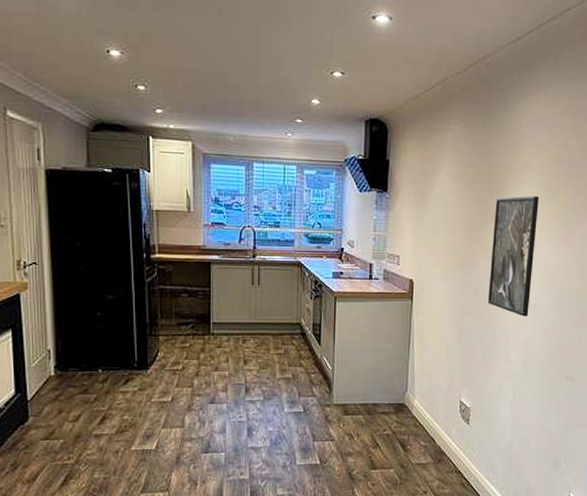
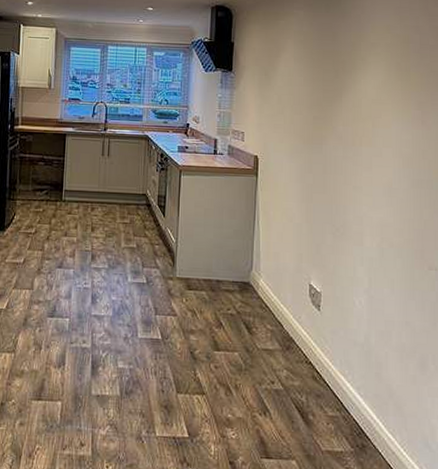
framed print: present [487,196,539,317] -> none [336,75,389,198]

